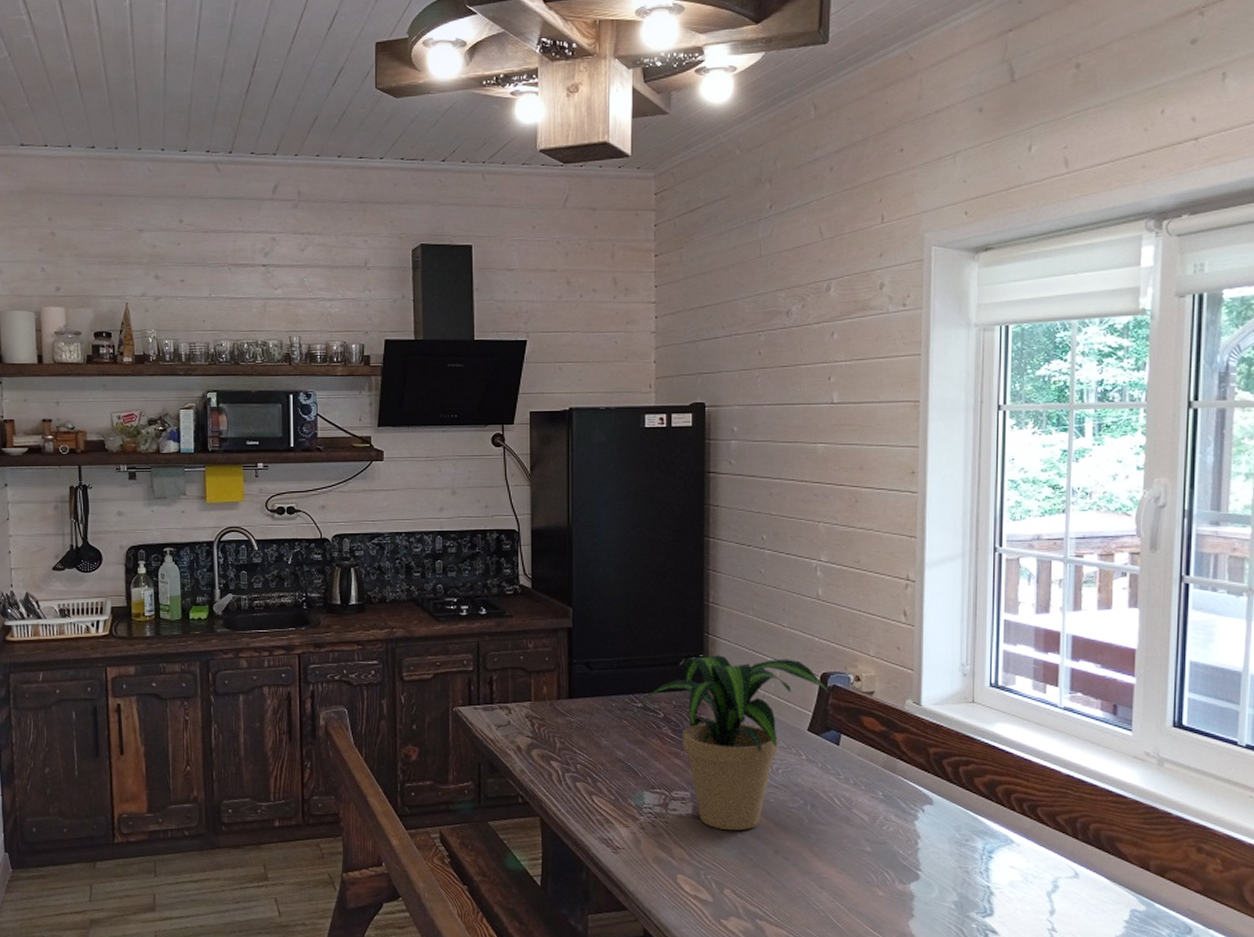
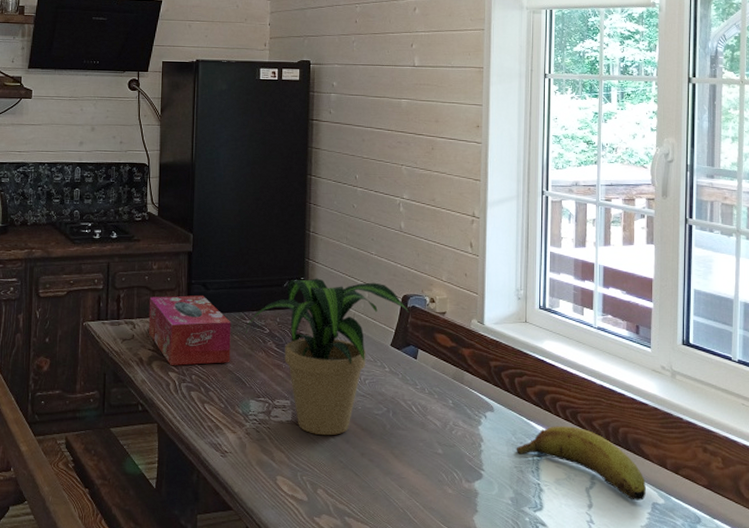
tissue box: none [525,676,620,754] -> present [148,295,231,366]
fruit: none [960,821,1123,907] -> present [516,426,646,501]

